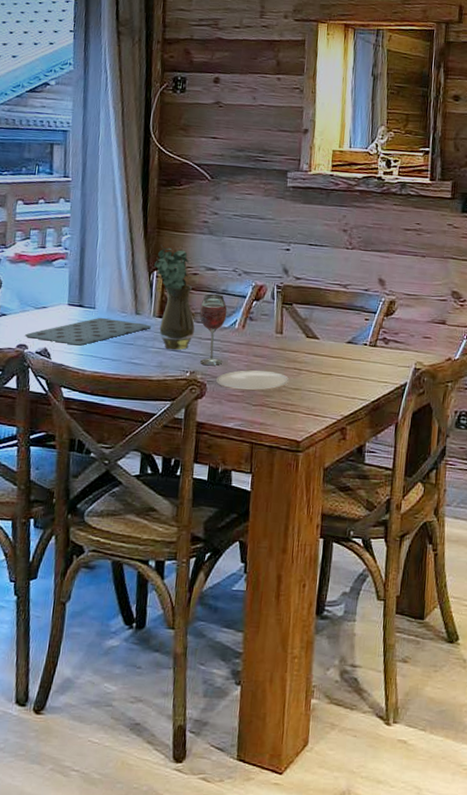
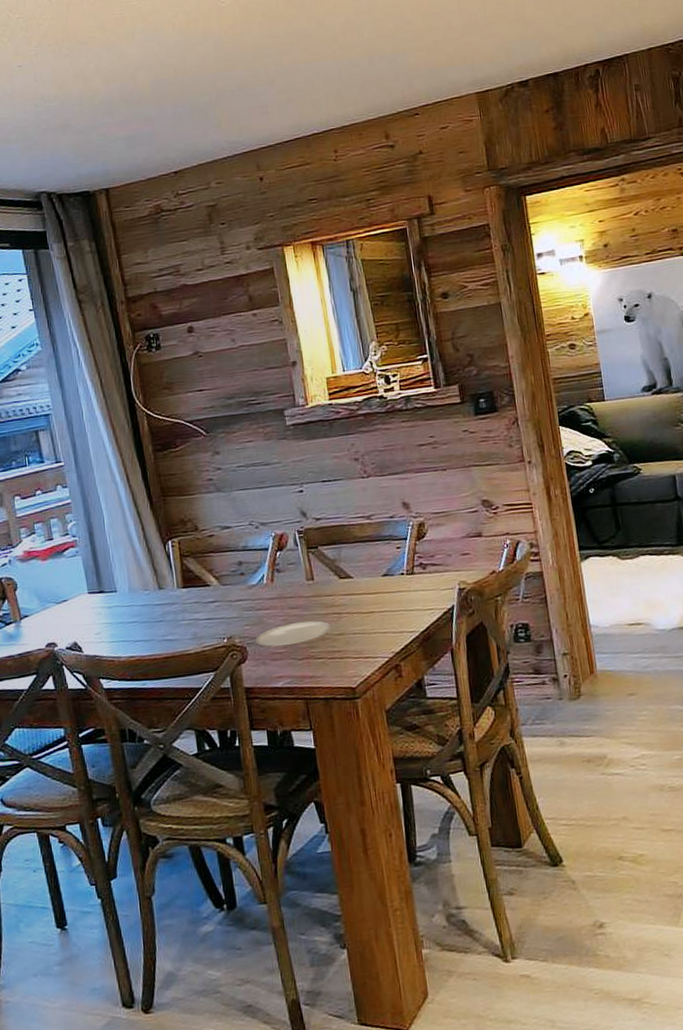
placemat: present [25,317,151,346] -> none [52,597,178,635]
vase: present [154,244,195,350] -> none [167,512,224,619]
wineglass: present [199,293,228,366] -> none [223,551,259,628]

